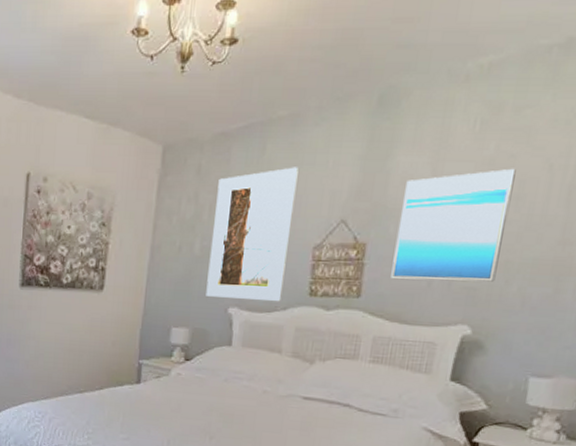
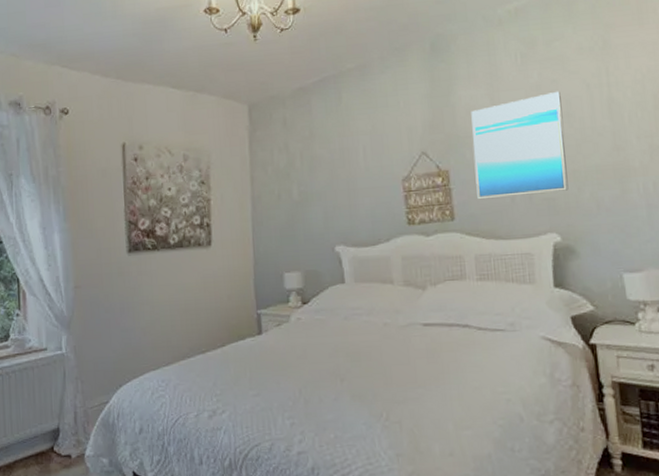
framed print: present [206,167,299,302] -> none [304,110,383,238]

